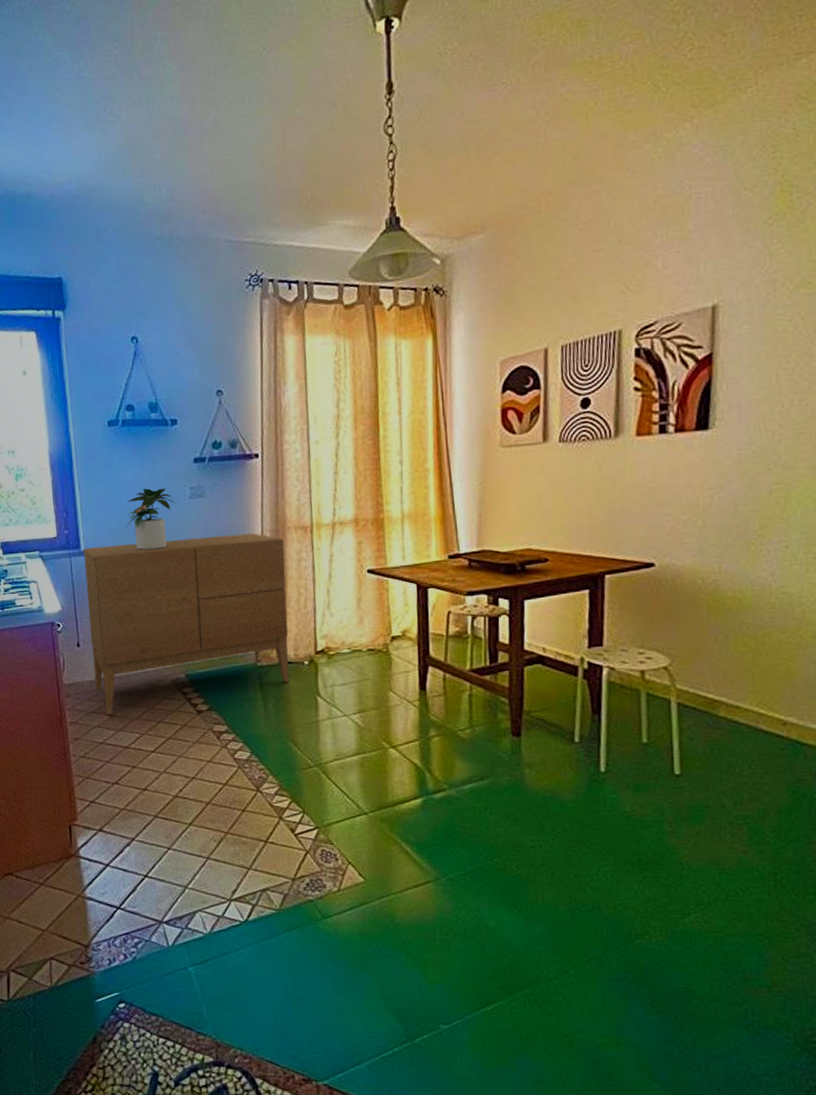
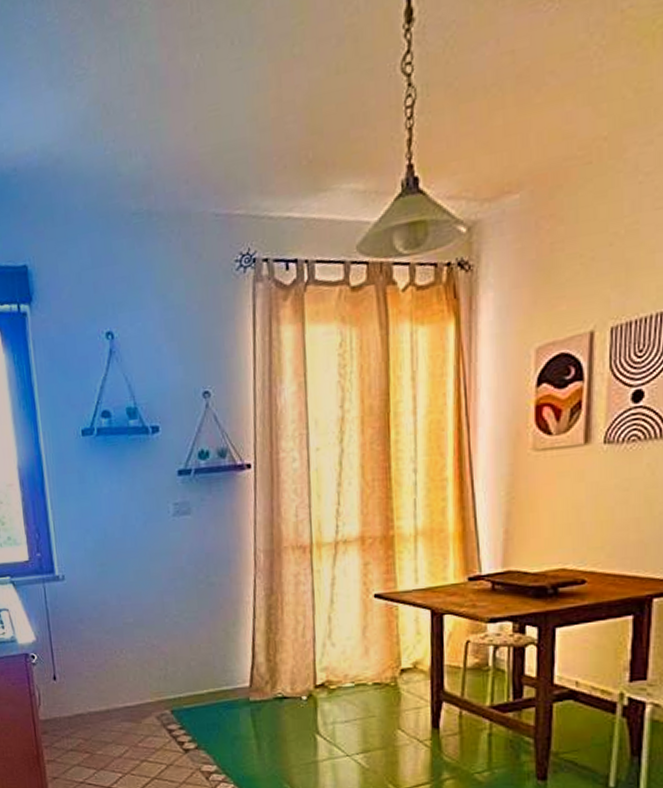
sideboard: present [83,533,289,716] -> none [58,554,285,754]
potted plant: present [126,488,175,551] -> none [104,504,157,575]

